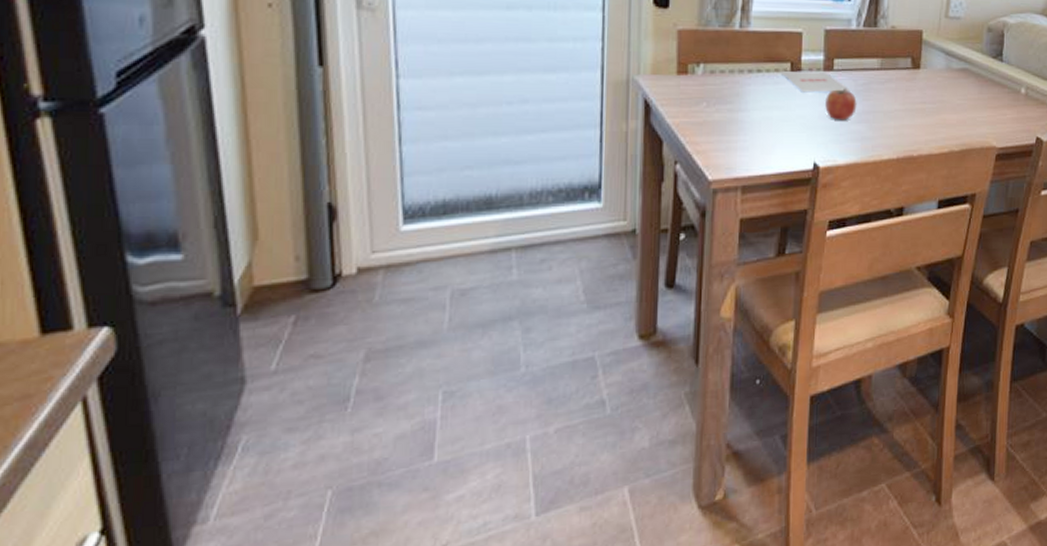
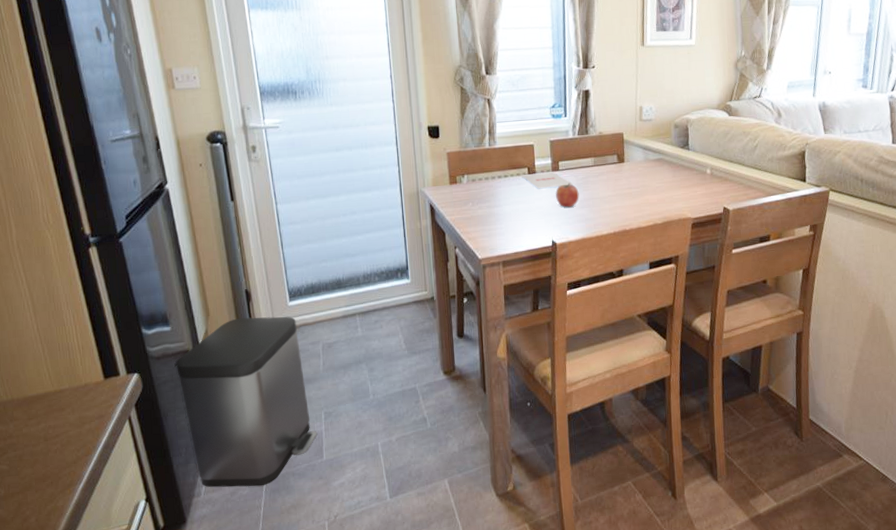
pedal bin: none [186,245,428,508] -> present [176,316,318,487]

